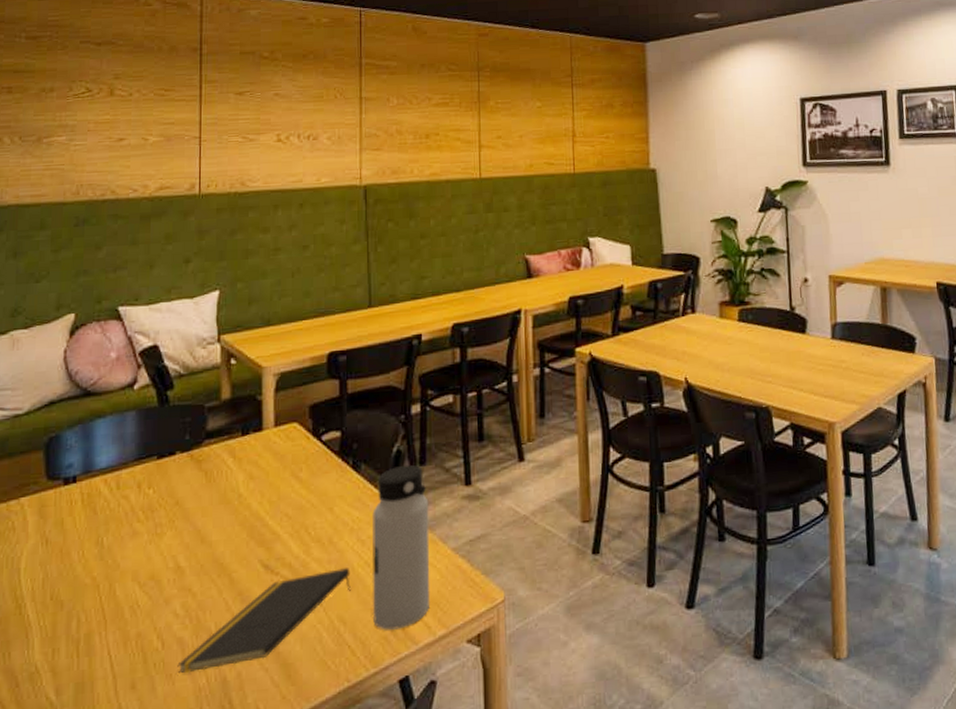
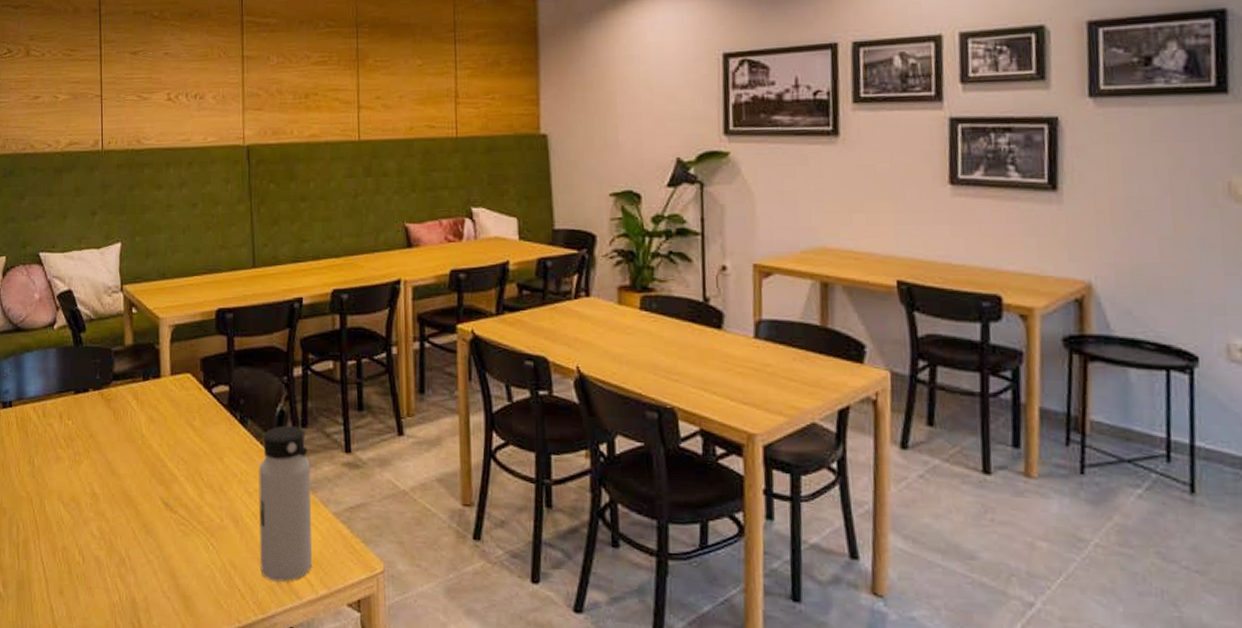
notepad: present [177,568,351,674] -> none [95,516,240,589]

